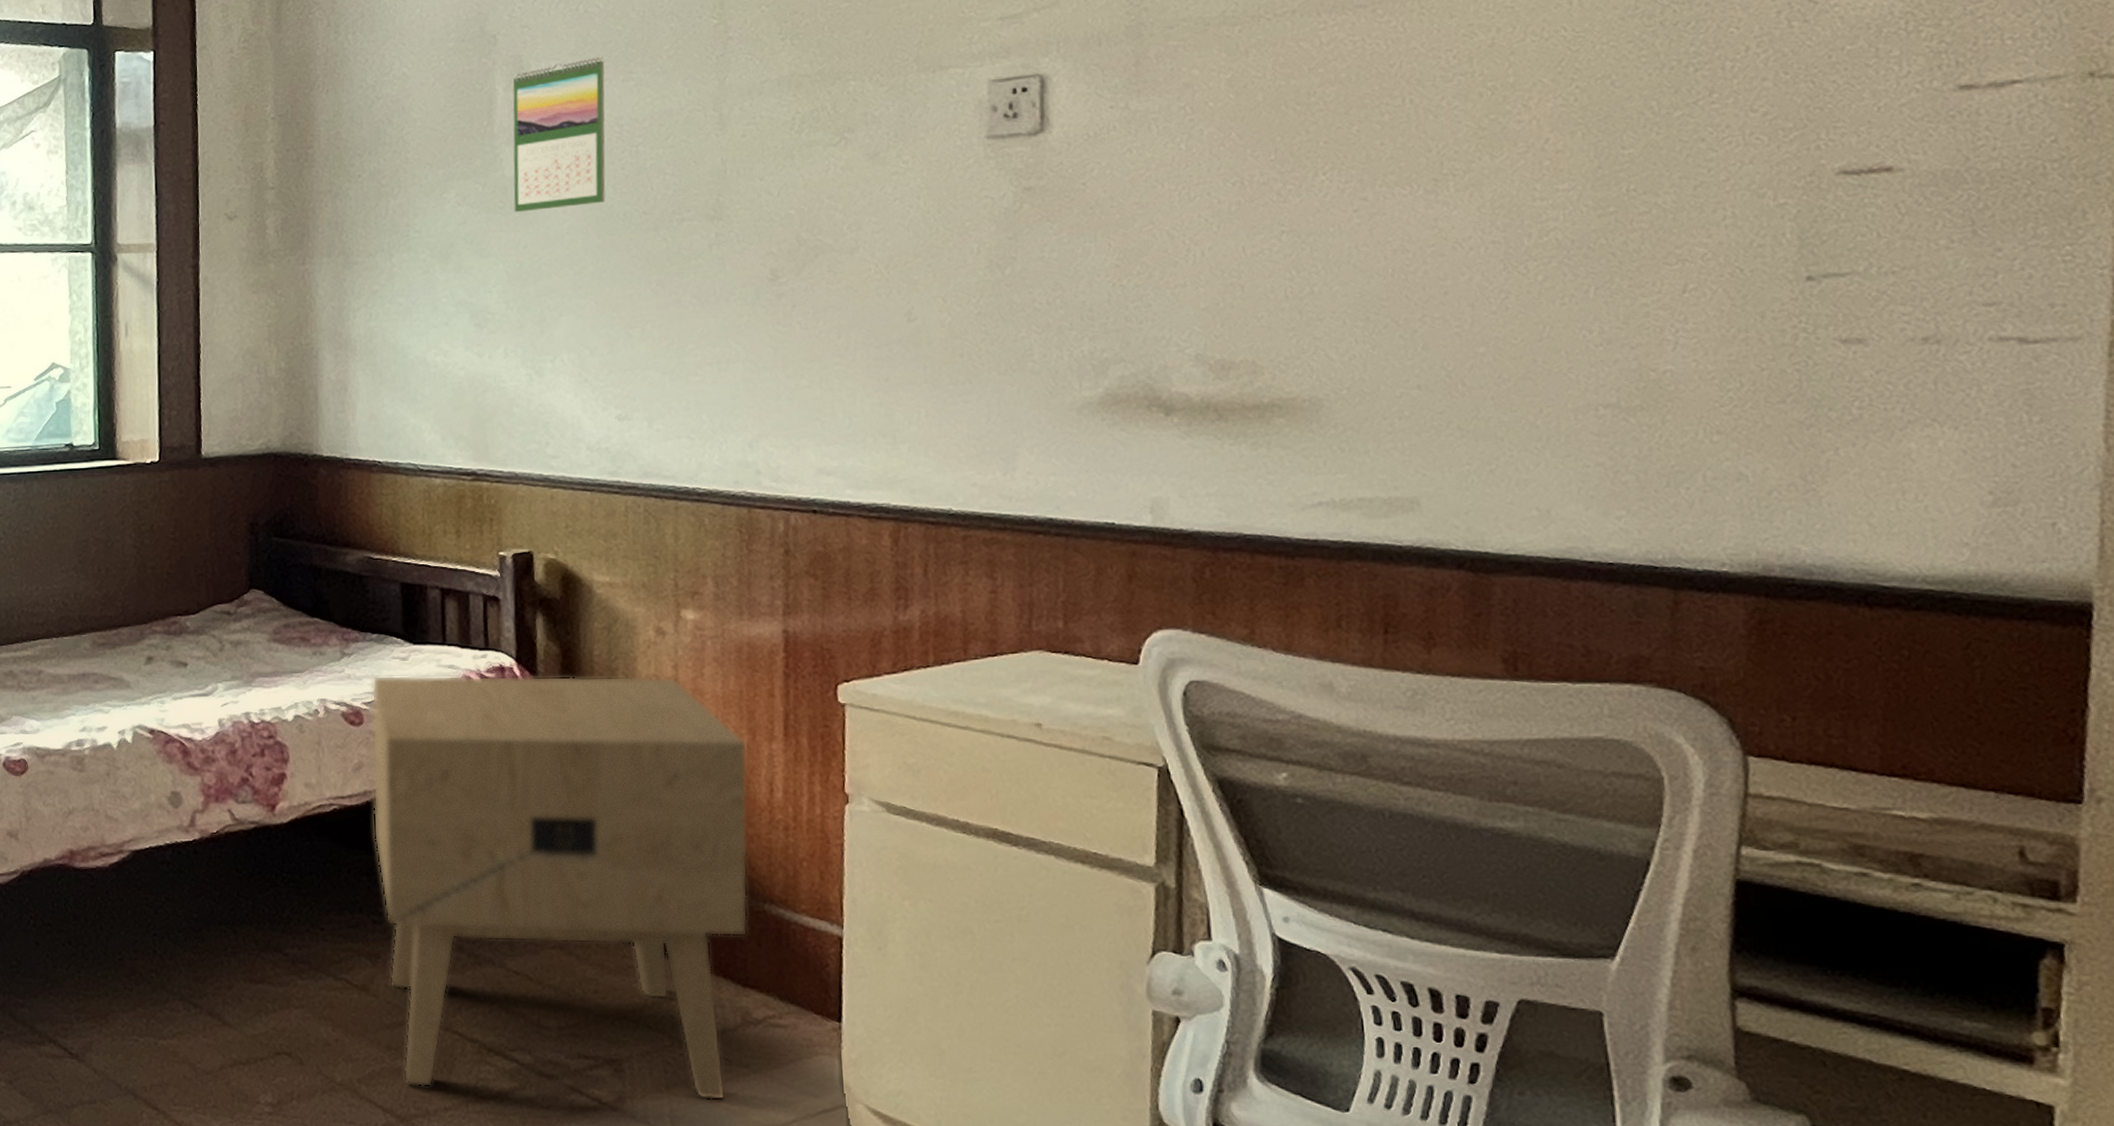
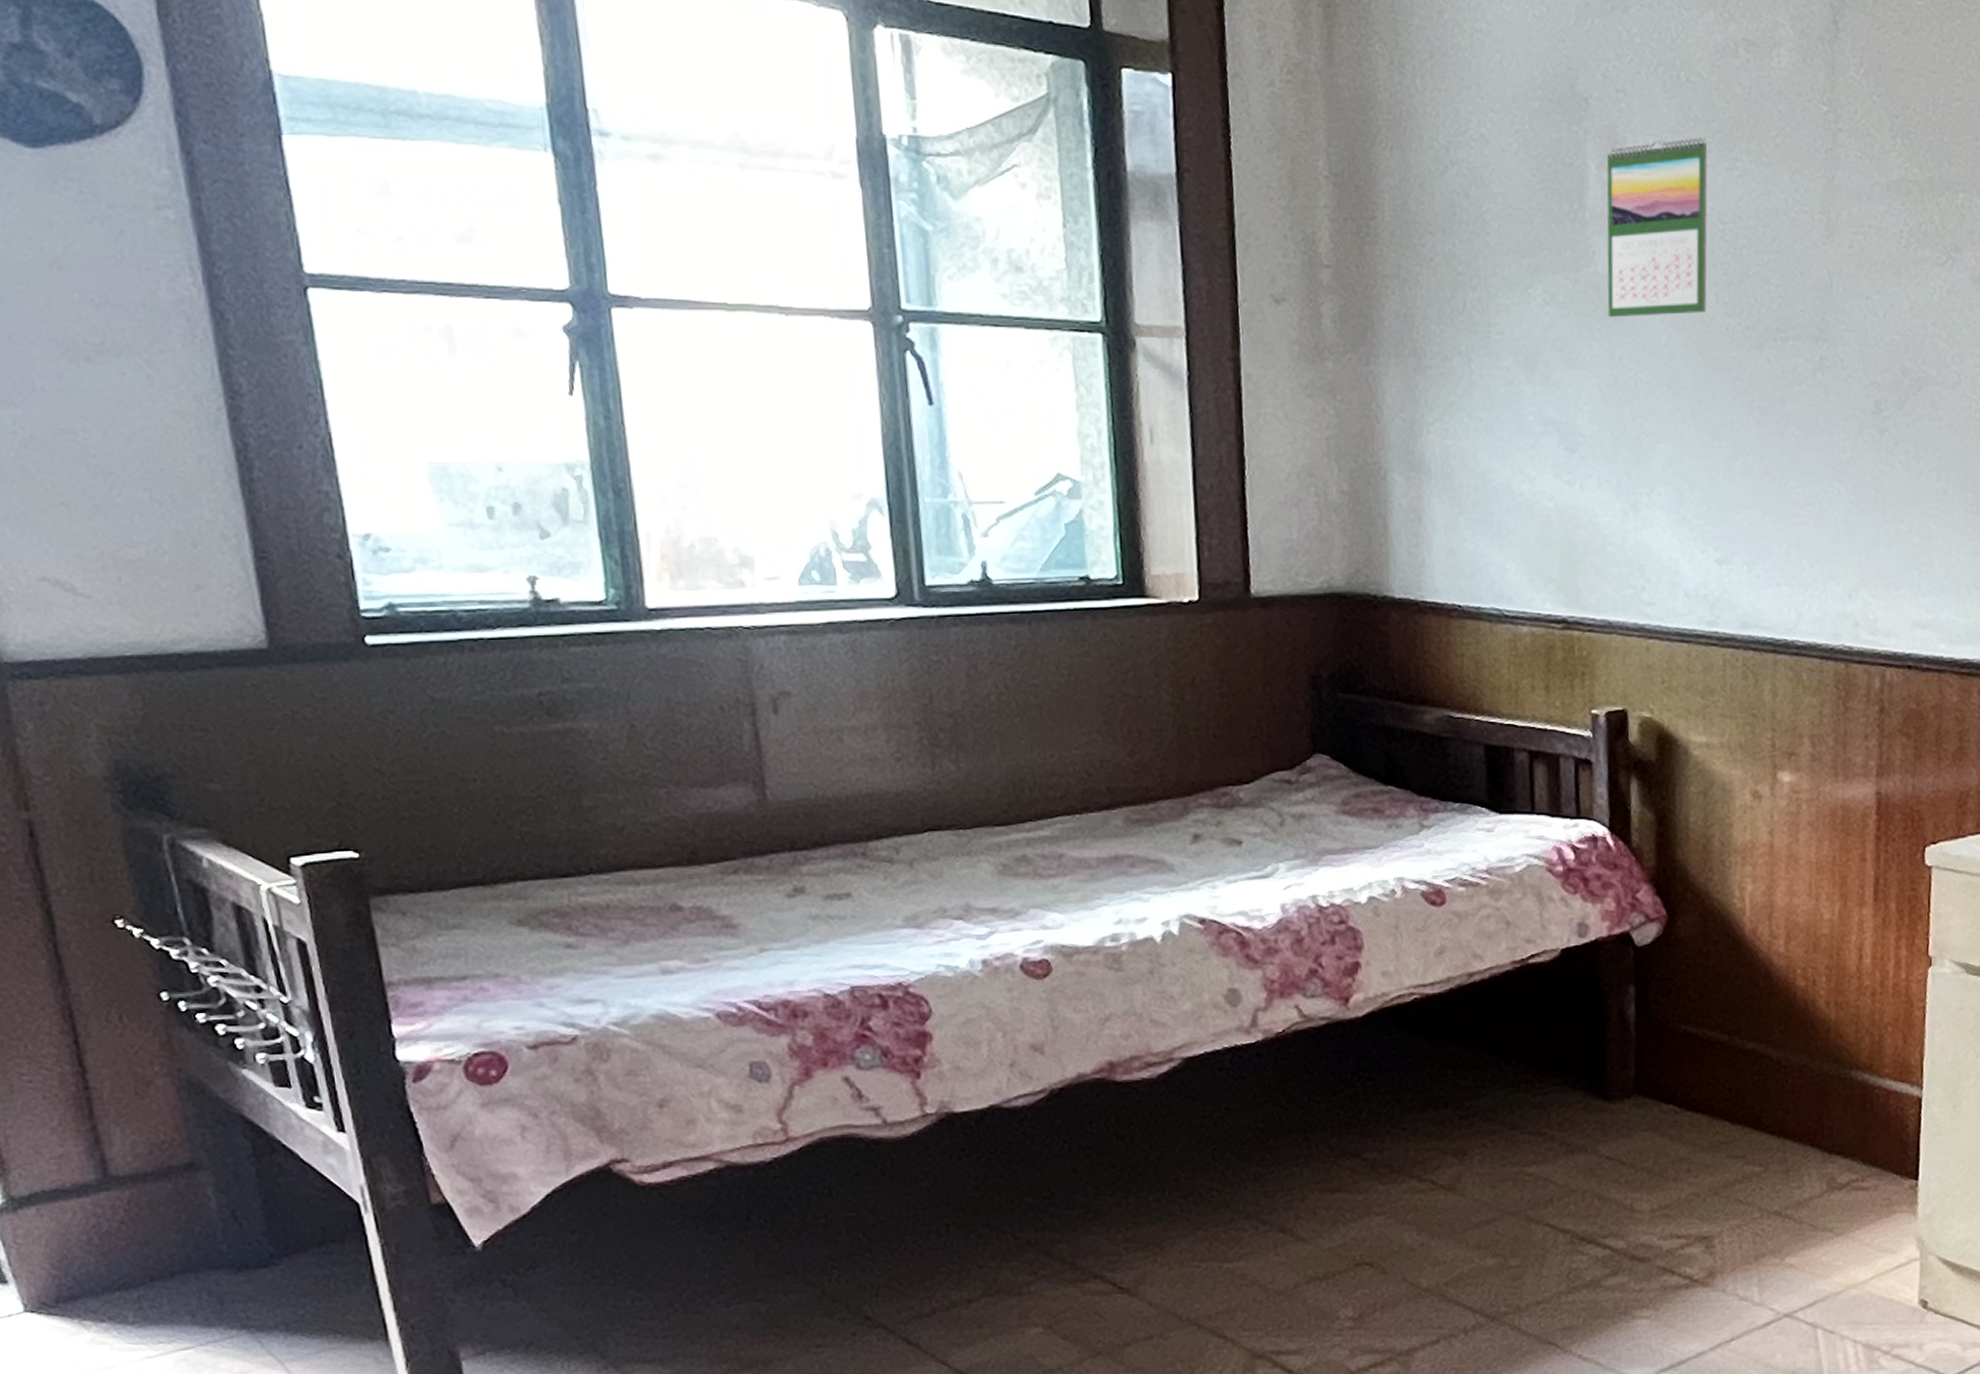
nightstand: present [371,675,749,1101] -> none [1454,843,1840,1284]

